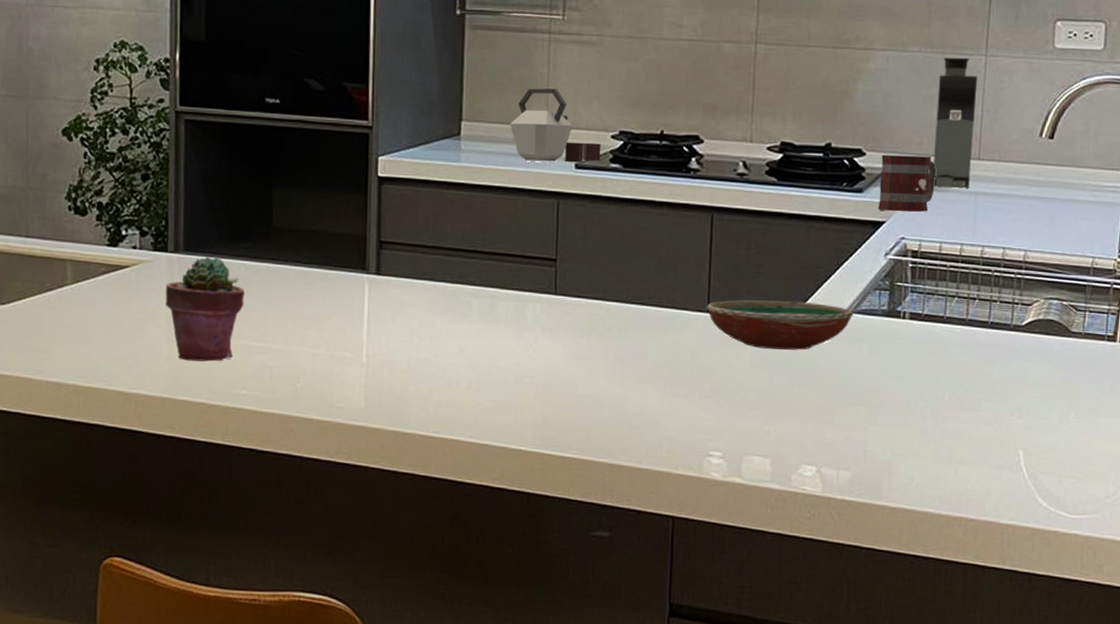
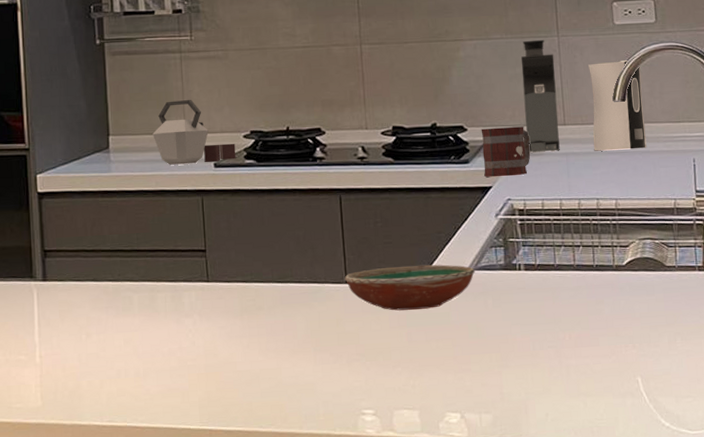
soap dispenser: none [1008,91,1078,196] -> present [588,60,647,151]

